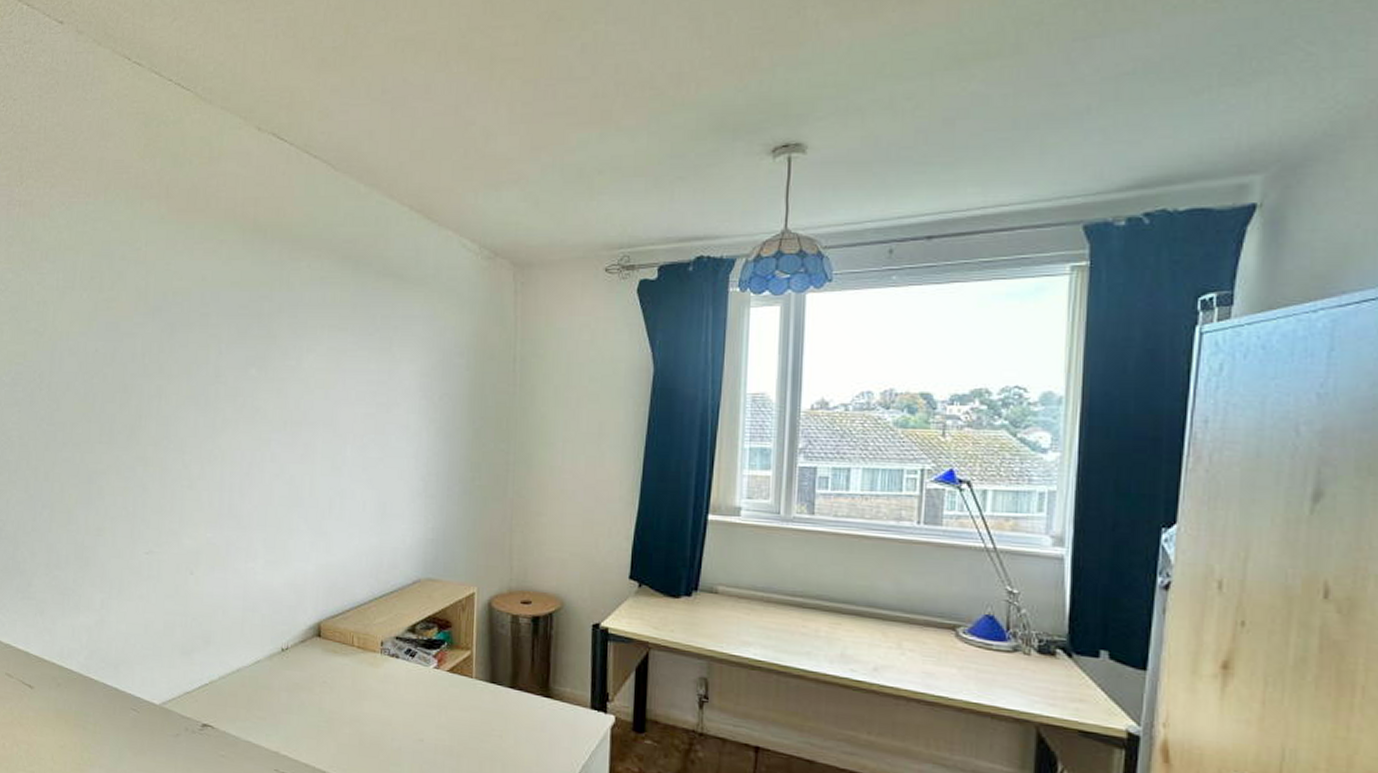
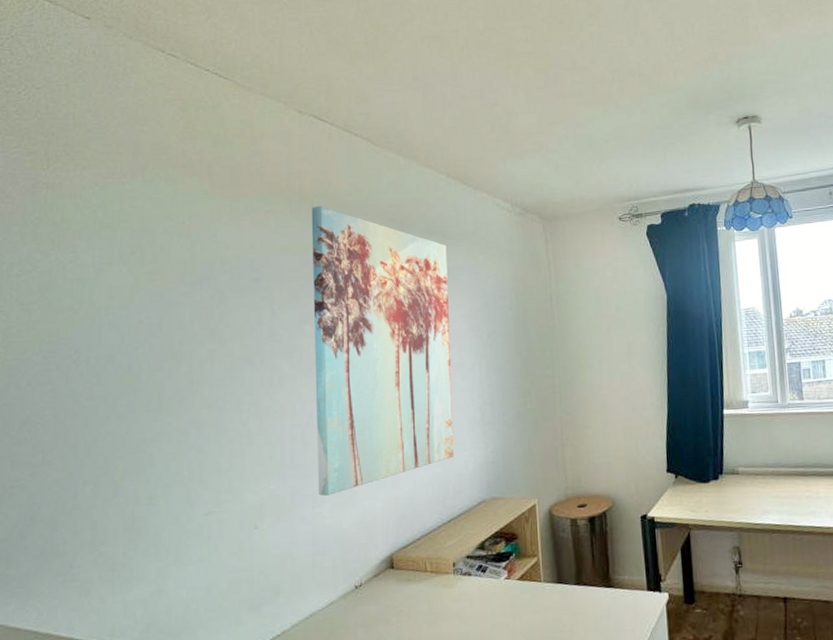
wall art: none [252,236,403,551] -> present [311,205,455,496]

